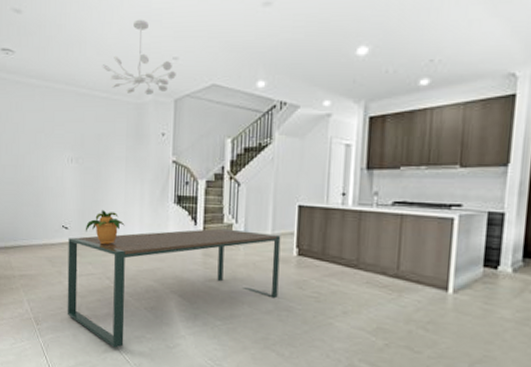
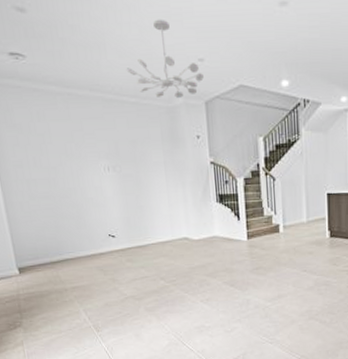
dining table: present [67,228,281,348] -> none [117,220,317,340]
potted plant: present [85,210,125,244] -> none [132,215,172,247]

